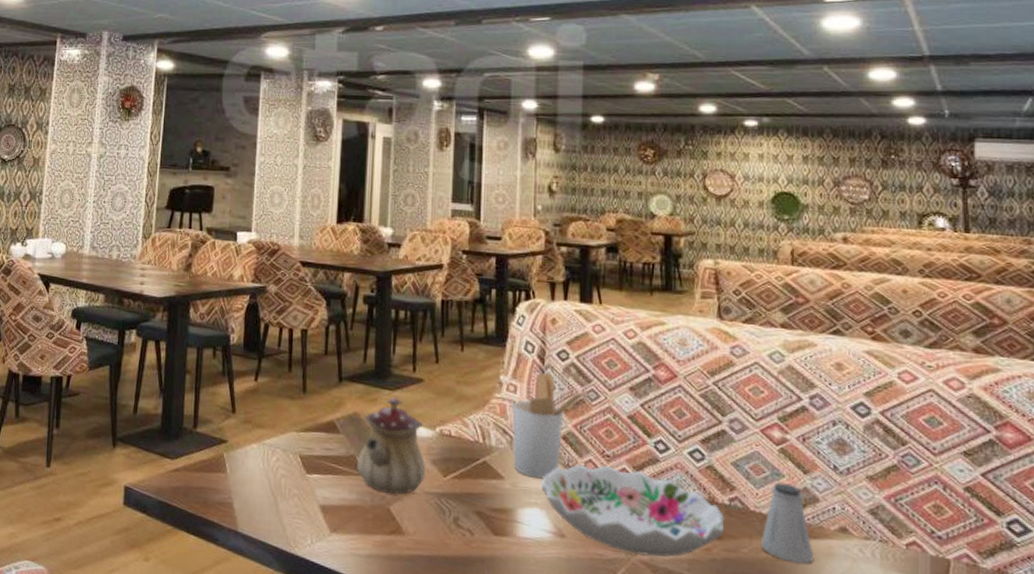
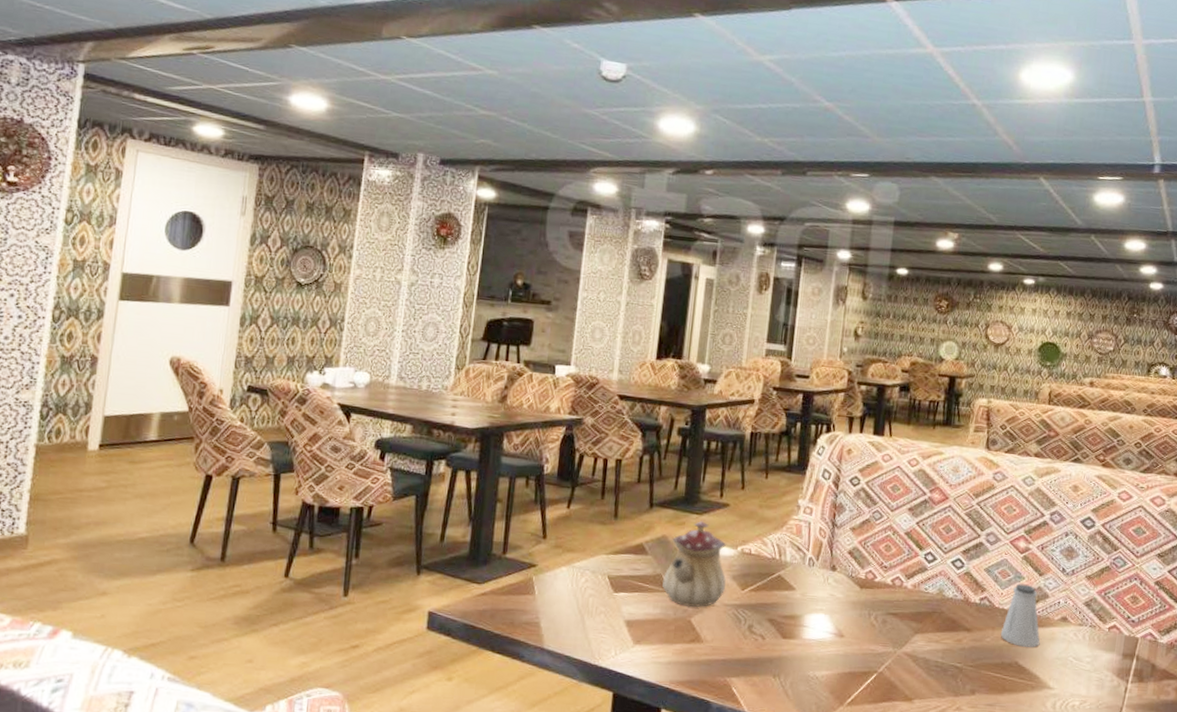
utensil holder: present [512,373,591,479] -> none [804,497,876,588]
decorative bowl: present [541,463,725,557] -> none [826,574,975,649]

